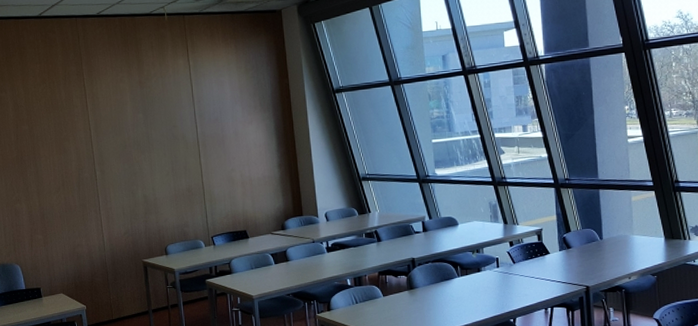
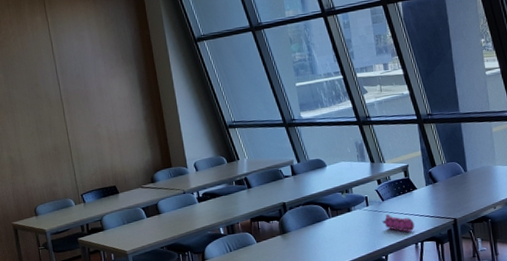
pencil case: none [512,276,545,296] -> present [382,213,415,232]

